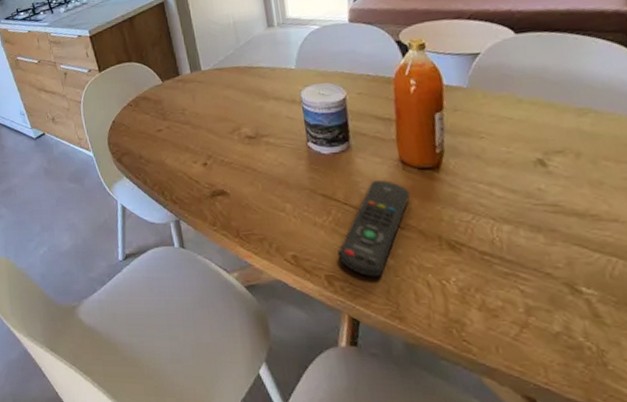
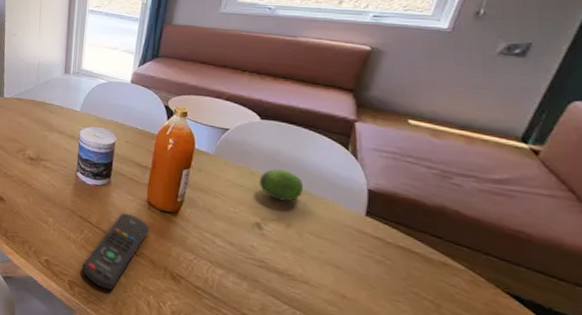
fruit: none [529,89,587,127] -> present [258,169,304,202]

